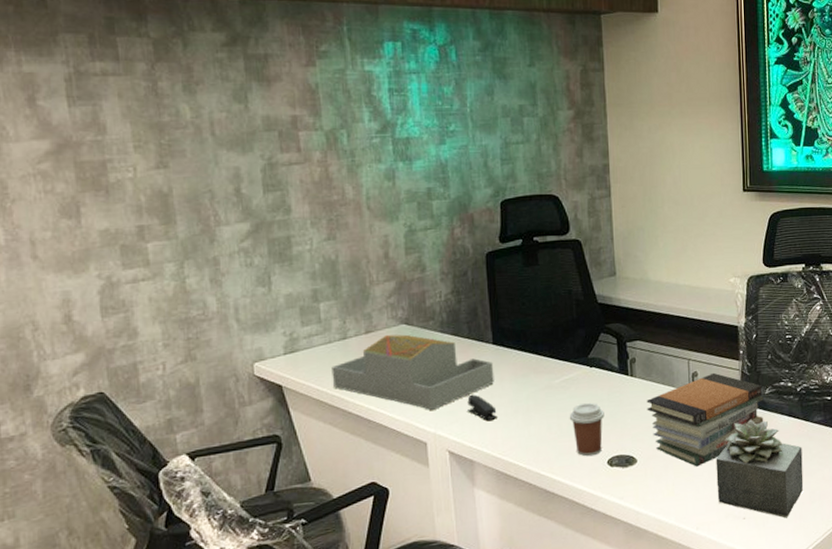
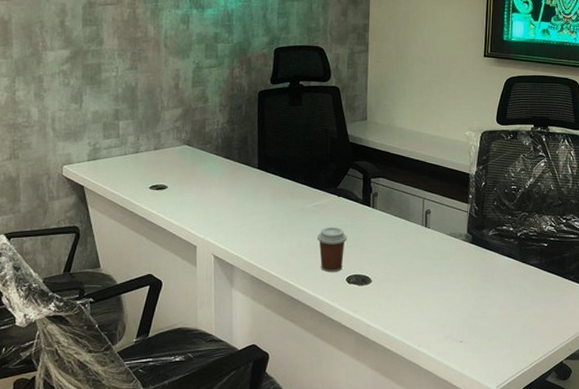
architectural model: present [331,334,494,411] -> none [124,153,257,220]
stapler: present [467,394,497,420] -> none [232,209,257,233]
book stack: present [646,372,764,467] -> none [384,212,488,292]
succulent plant: present [716,419,804,519] -> none [439,256,518,346]

